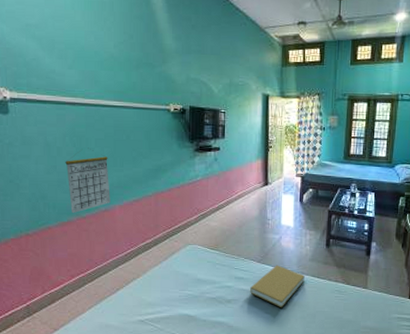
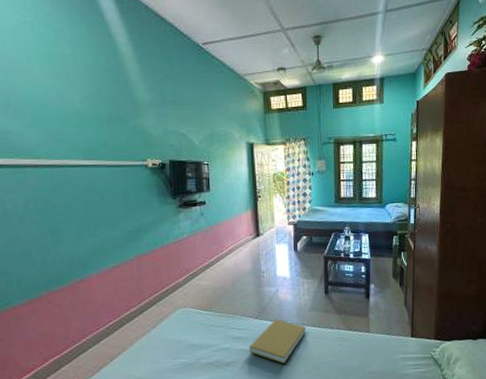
calendar: present [65,147,110,214] -> none [29,213,86,289]

